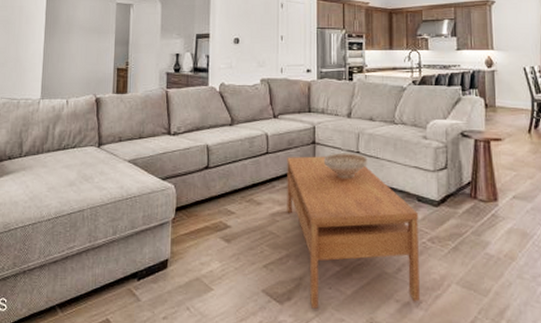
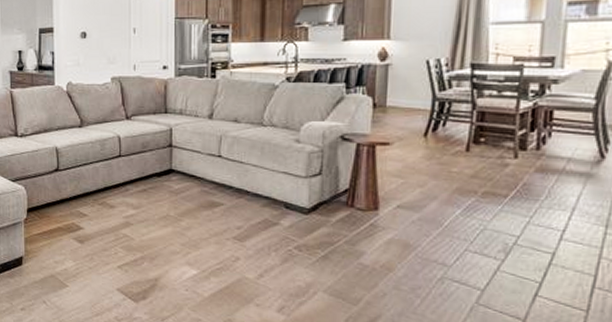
coffee table: present [287,156,420,309] -> none [141,159,286,308]
decorative bowl: present [324,153,368,179] -> none [182,156,230,184]

